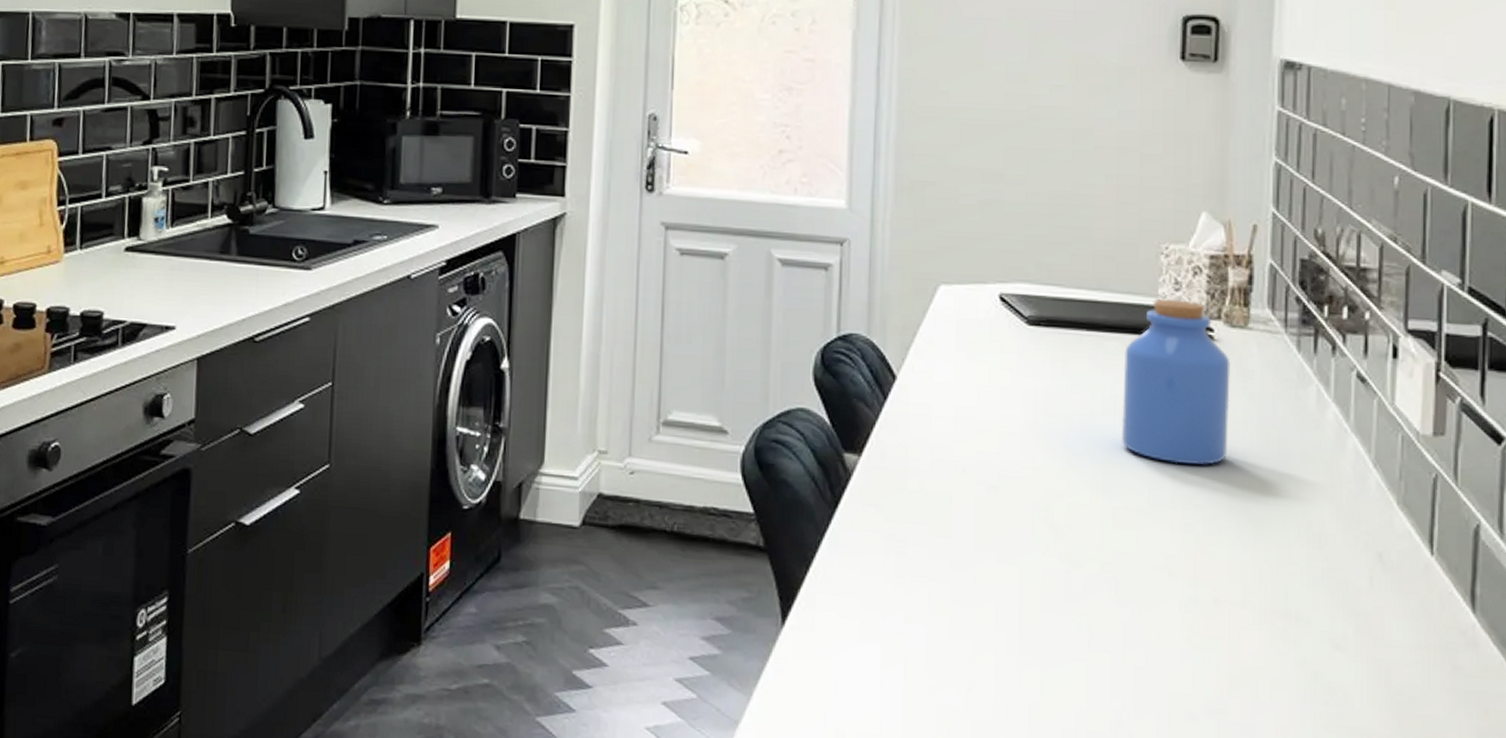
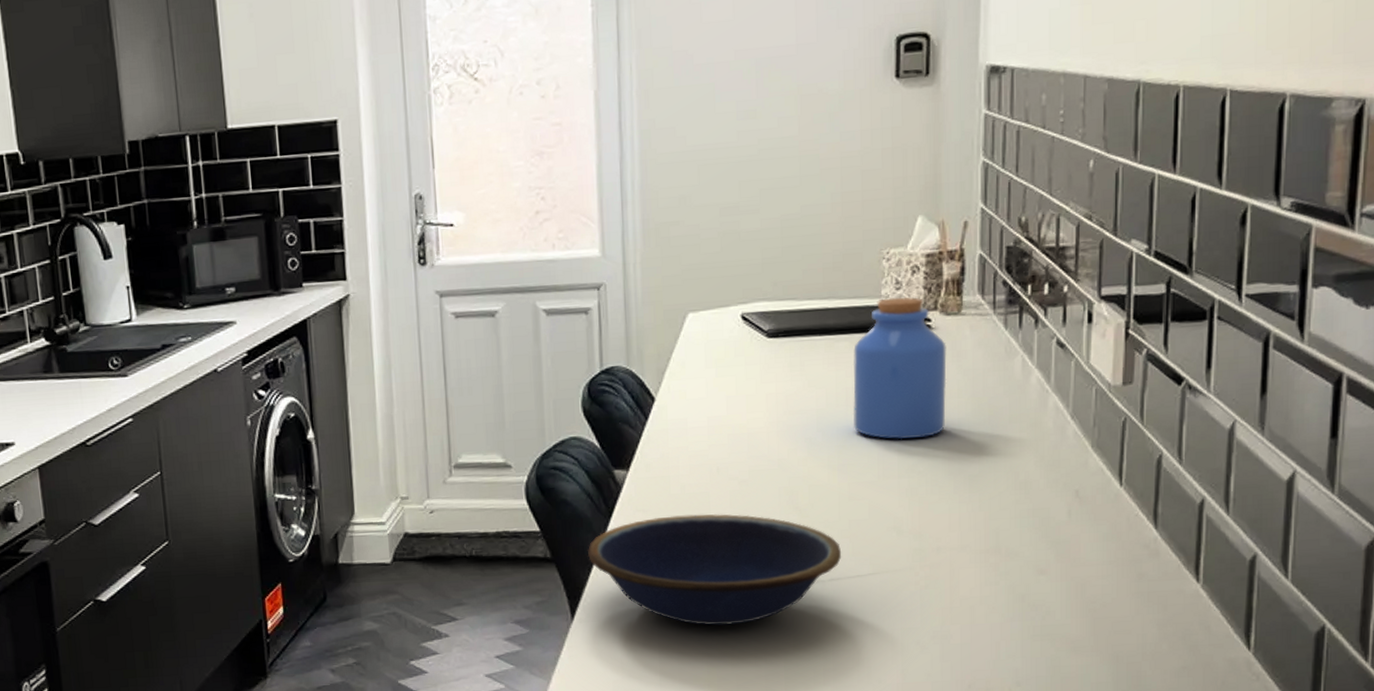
bowl: none [806,516,1103,660] -> present [587,514,842,626]

